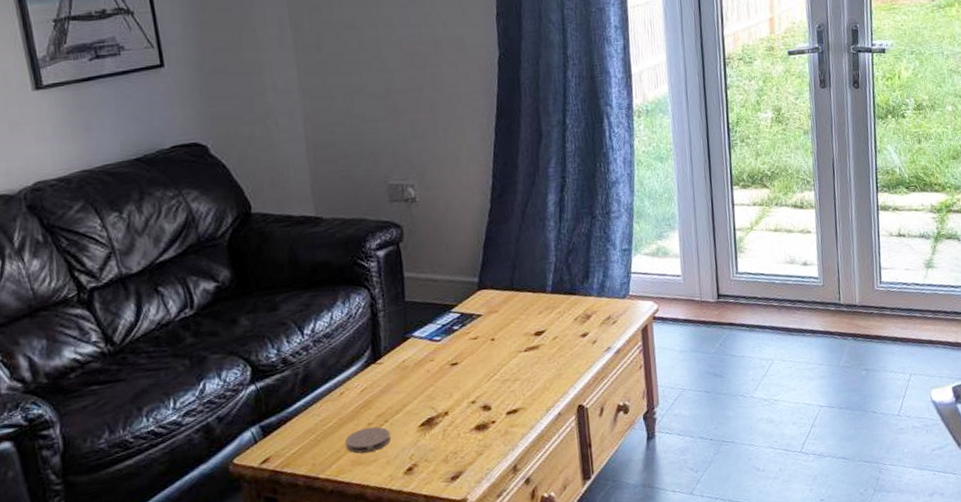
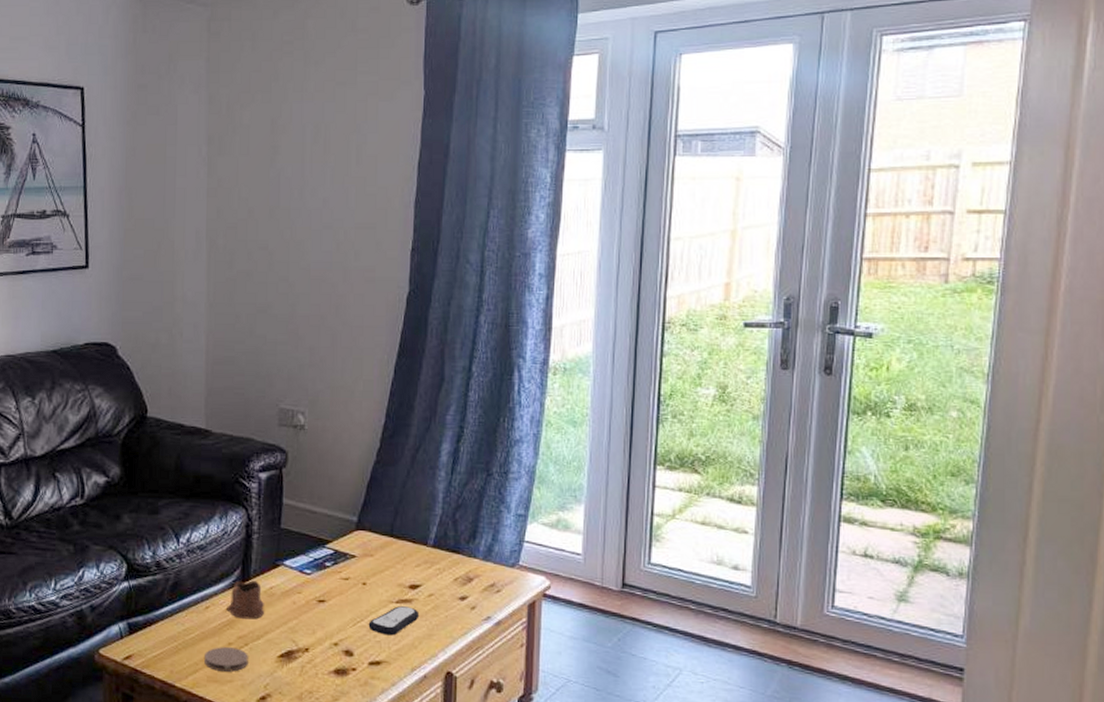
mug: none [361,357,400,398] -> present [227,580,264,619]
remote control: none [501,352,548,384] -> present [368,606,420,636]

